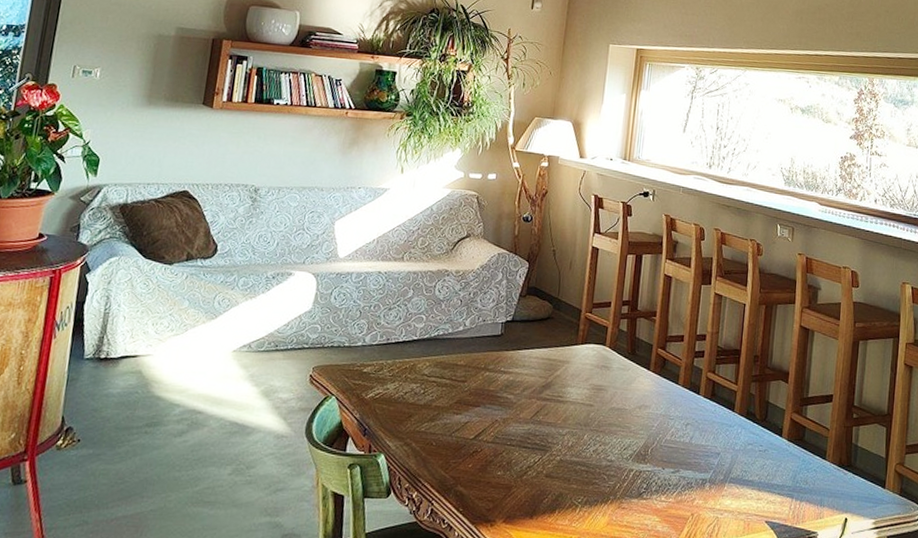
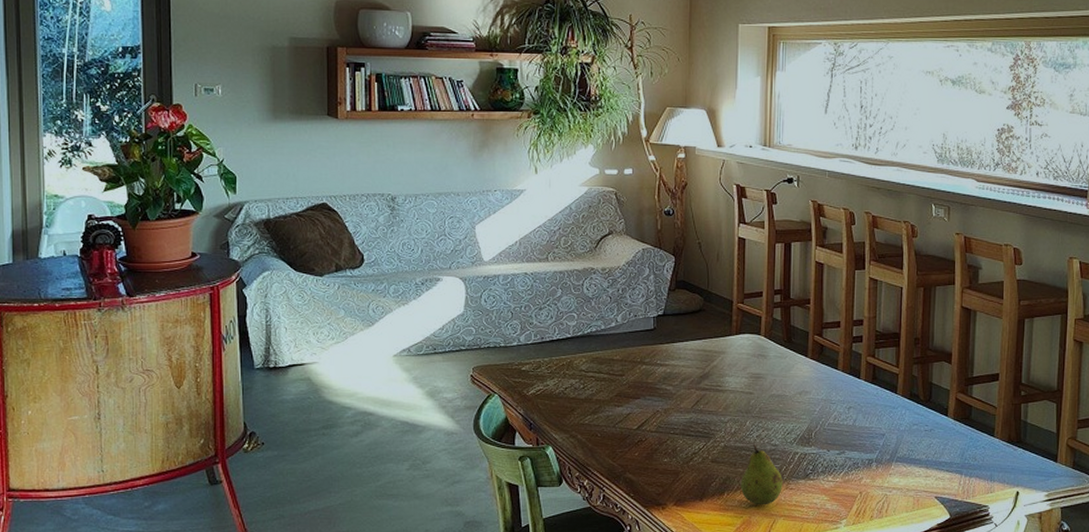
fruit: none [572,459,616,525] -> present [740,444,783,505]

